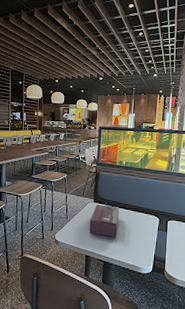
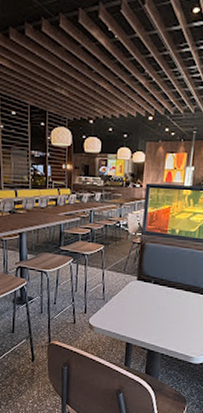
tissue box: present [89,205,119,238] -> none [131,283,169,323]

